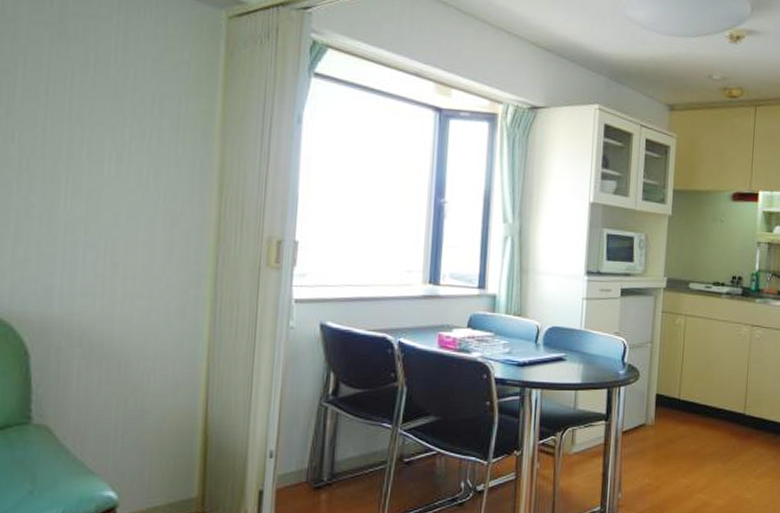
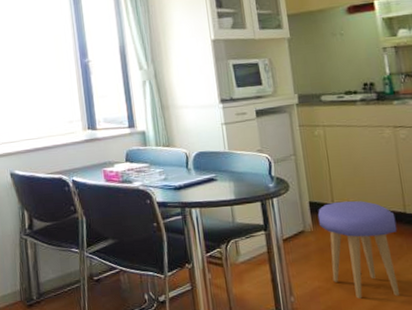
stool: none [661,396,735,499] -> present [317,200,400,299]

